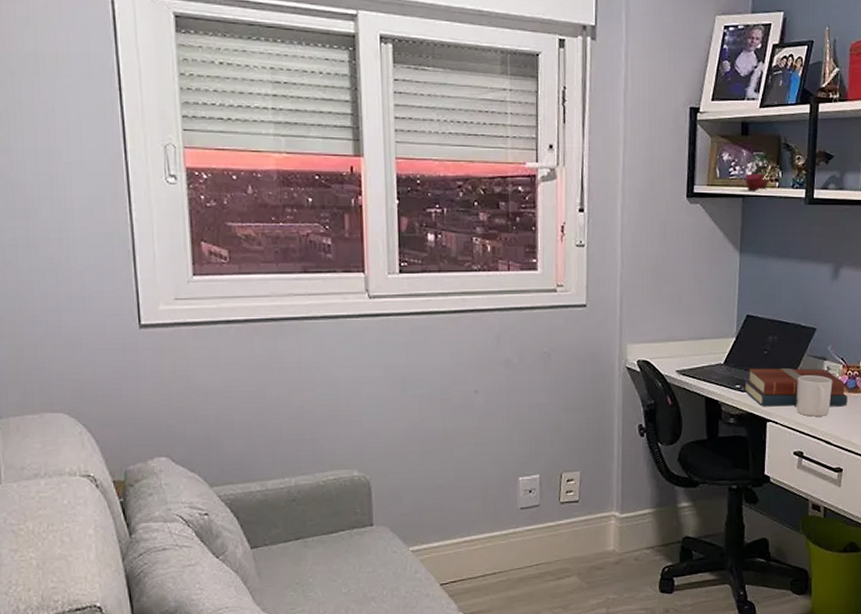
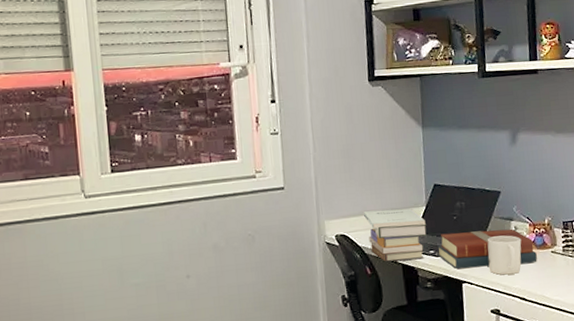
books: none [668,337,735,393] -> present [362,208,427,262]
succulent plant: present [739,150,774,193] -> none [416,32,445,73]

